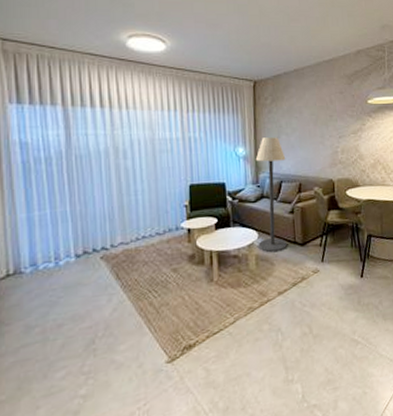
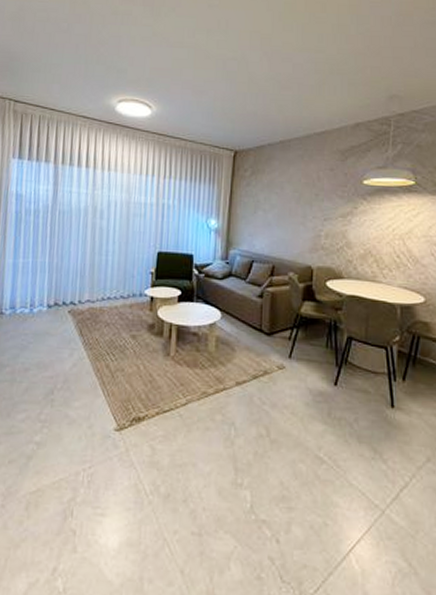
floor lamp: present [255,137,287,253] -> none [220,211,261,338]

